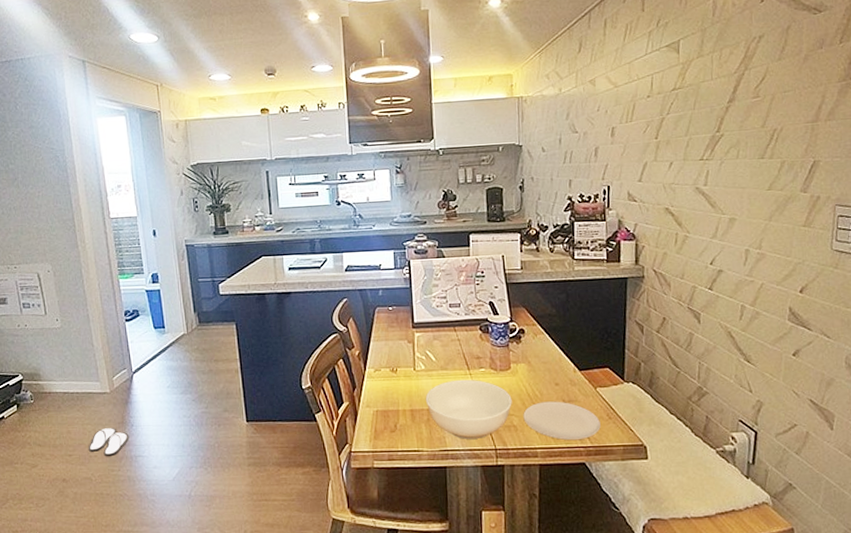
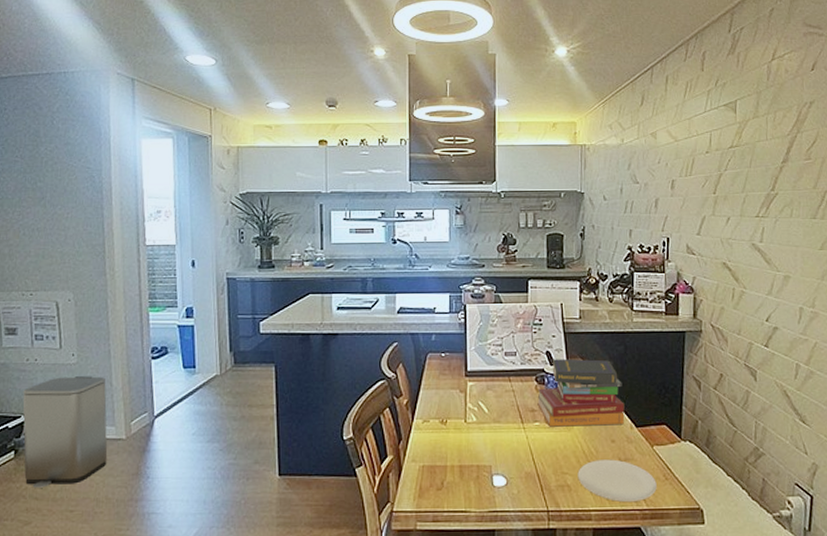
pedal bin: none [18,338,96,436] -> present [22,376,108,488]
slippers: present [88,428,128,456] -> none [93,480,142,512]
bowl: present [425,379,512,440] -> none [475,433,567,500]
books: none [482,308,568,373] -> present [537,359,625,427]

